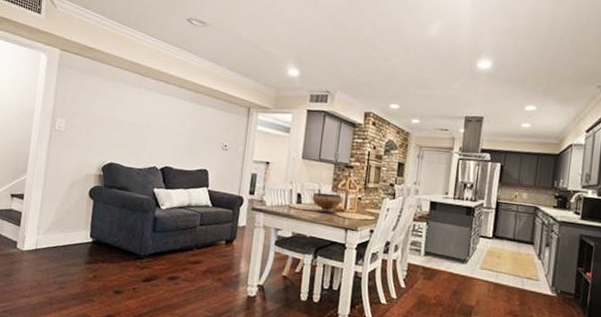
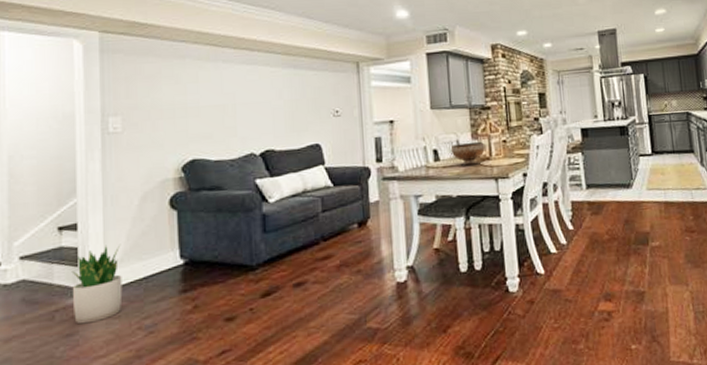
planter: none [12,215,51,271] -> present [71,245,123,325]

